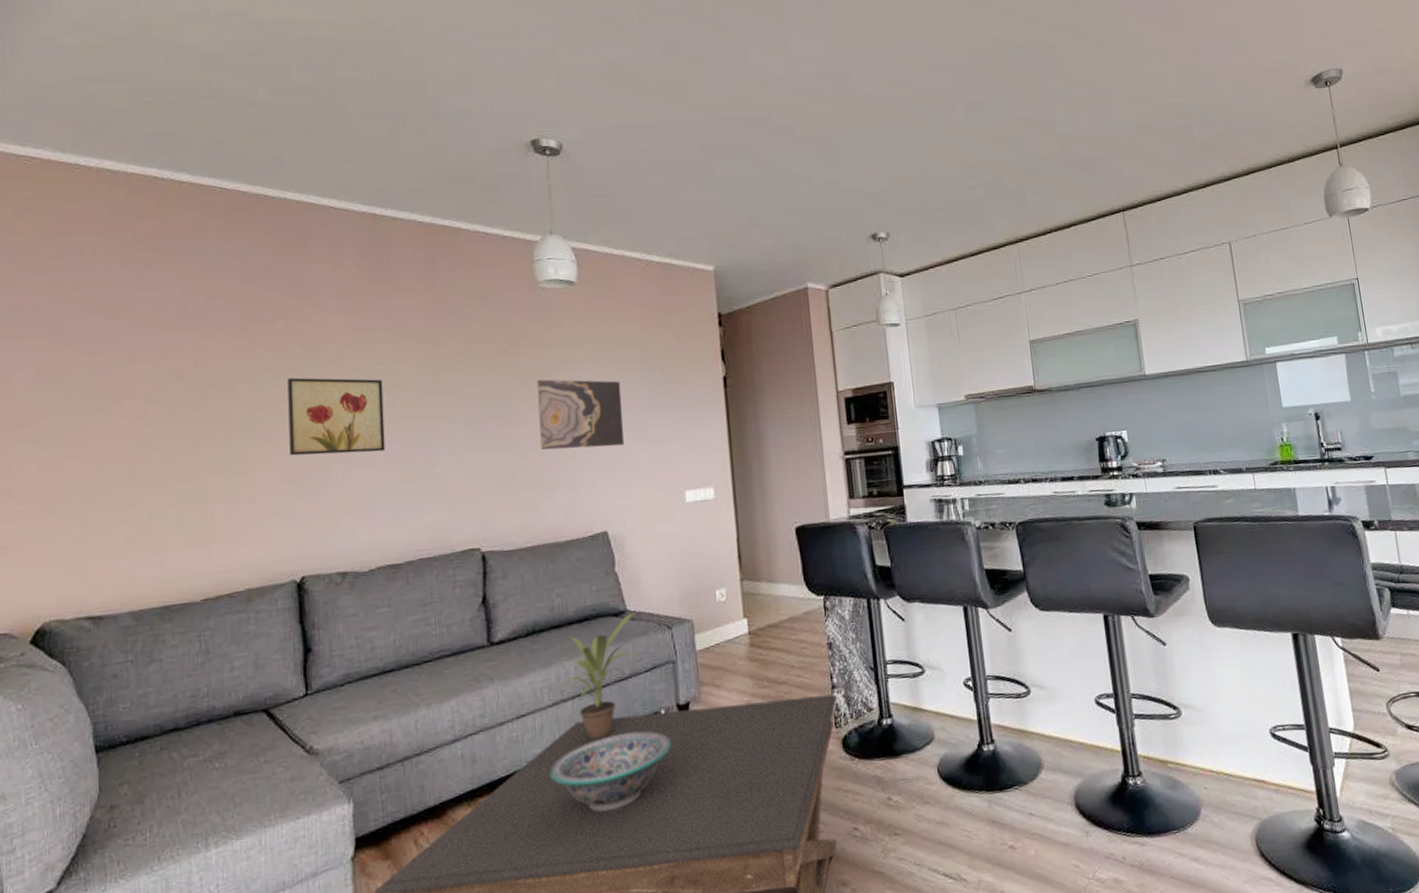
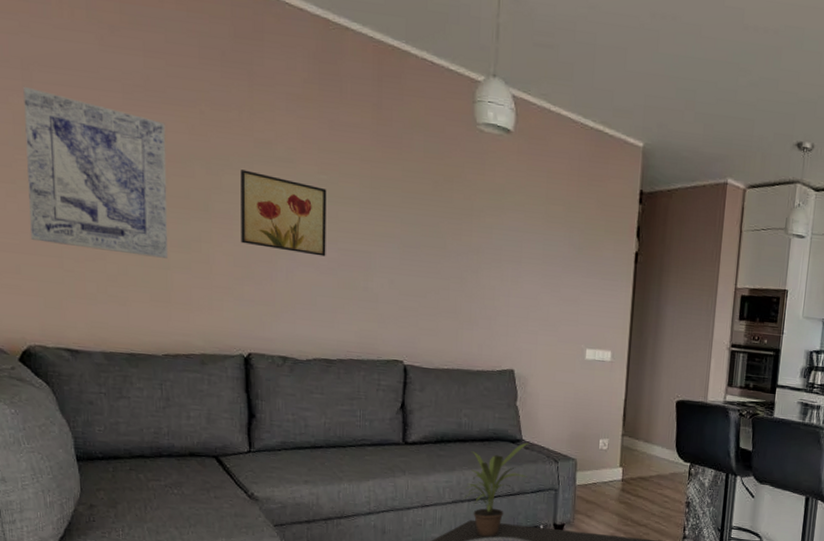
wall art: none [51,341,208,501] -> present [23,87,169,258]
wall art: present [537,379,625,451] -> none [464,219,542,297]

